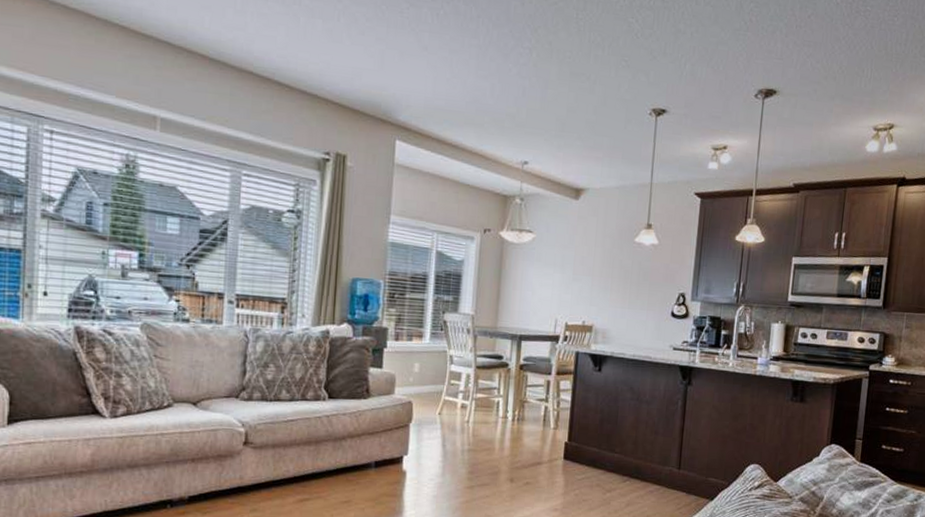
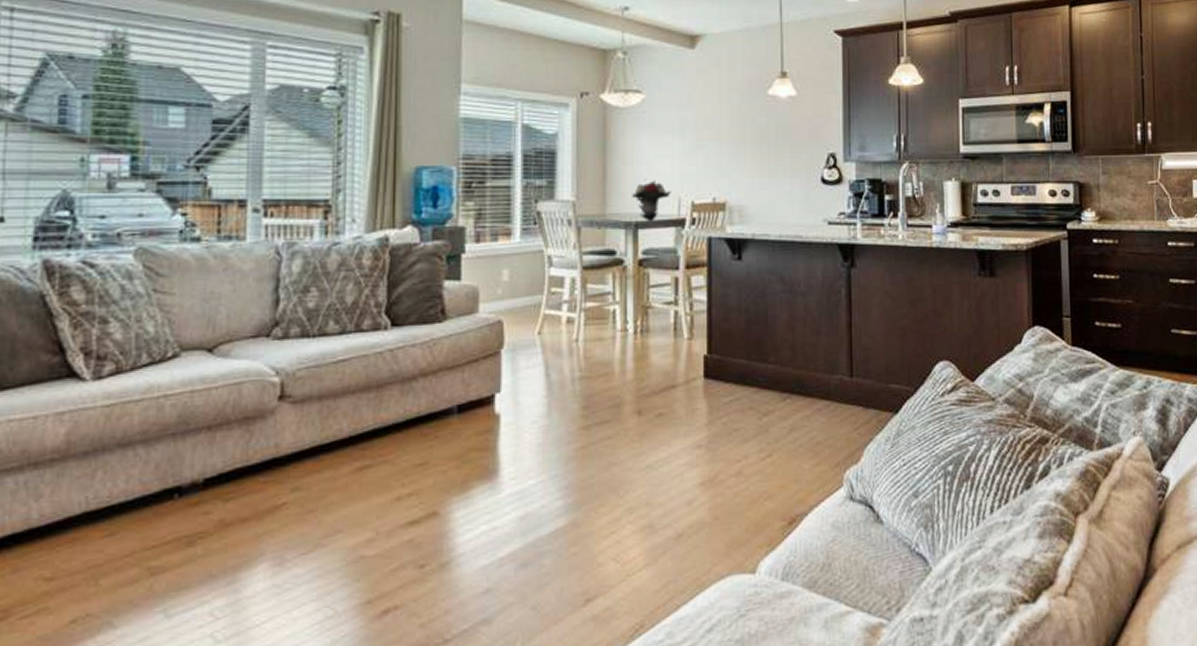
flower arrangement: none [519,301,550,337] -> present [632,179,671,223]

